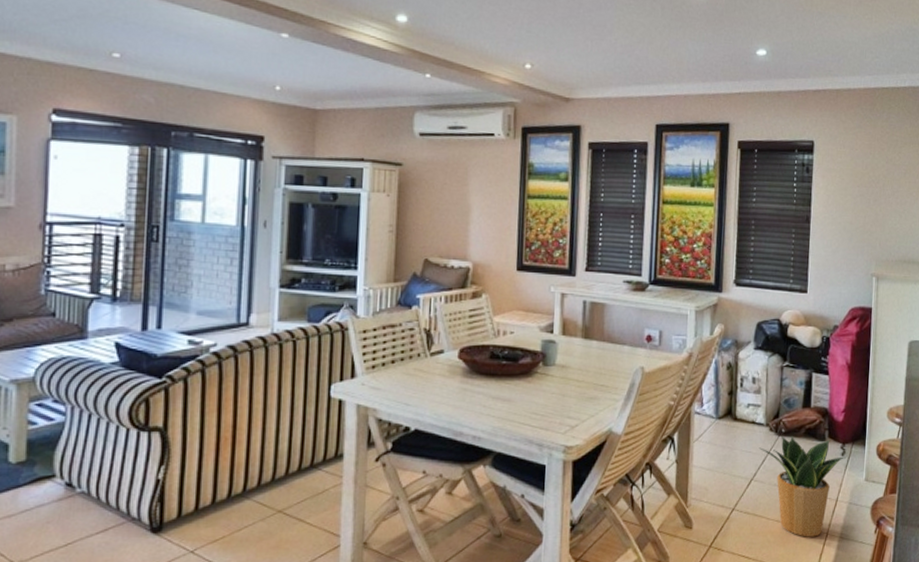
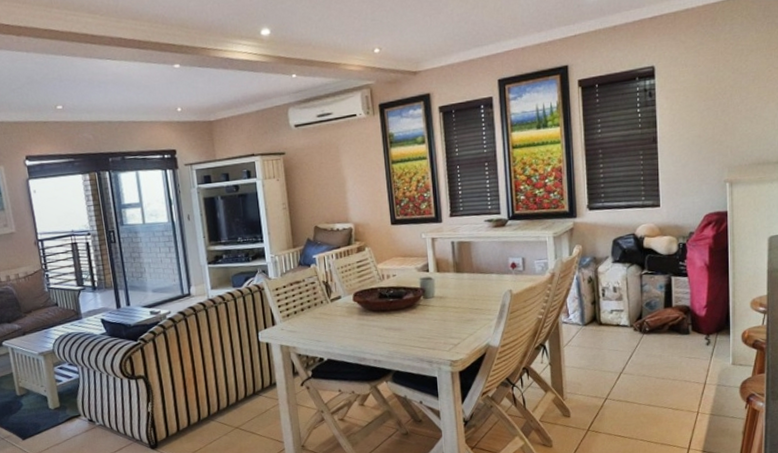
potted plant: present [758,435,847,537] -> none [625,333,712,417]

